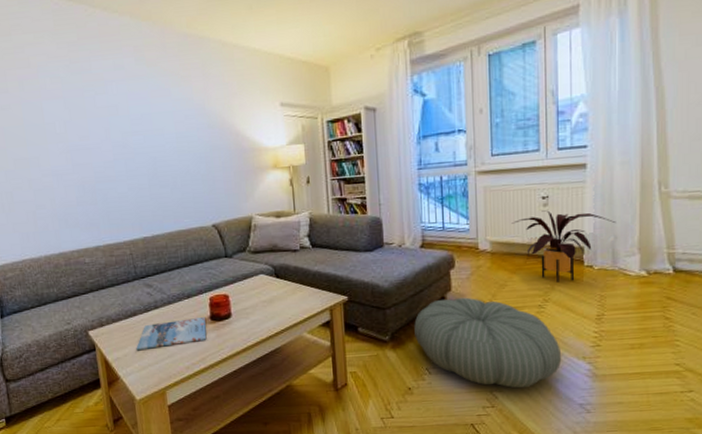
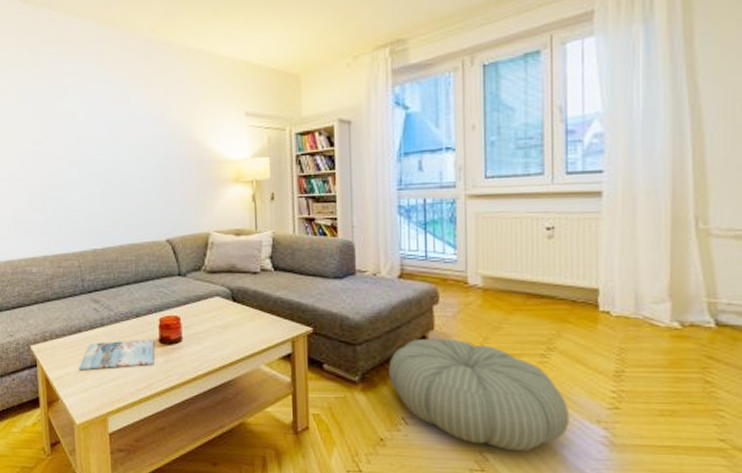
house plant: present [512,210,616,282] -> none [509,243,640,329]

